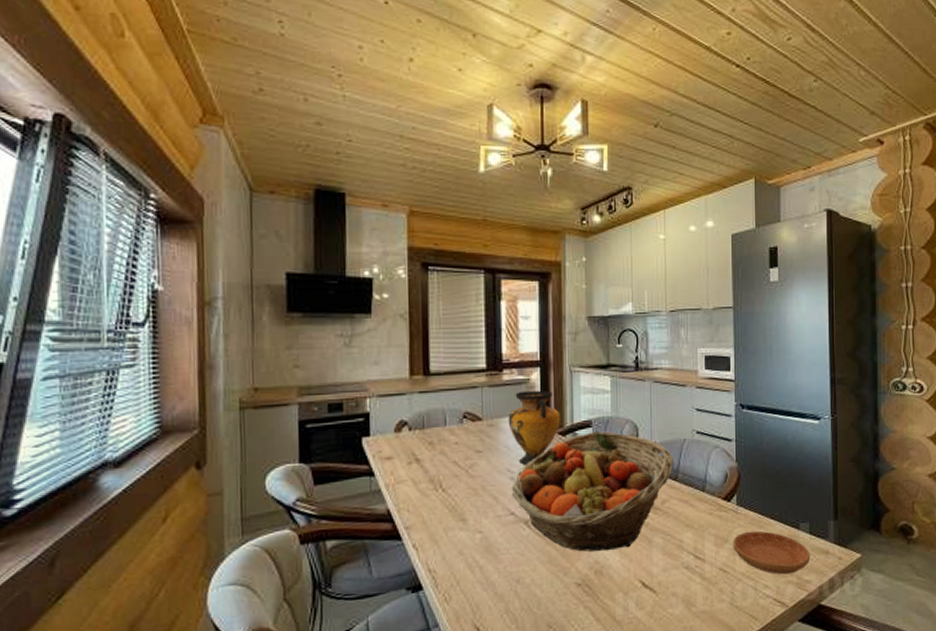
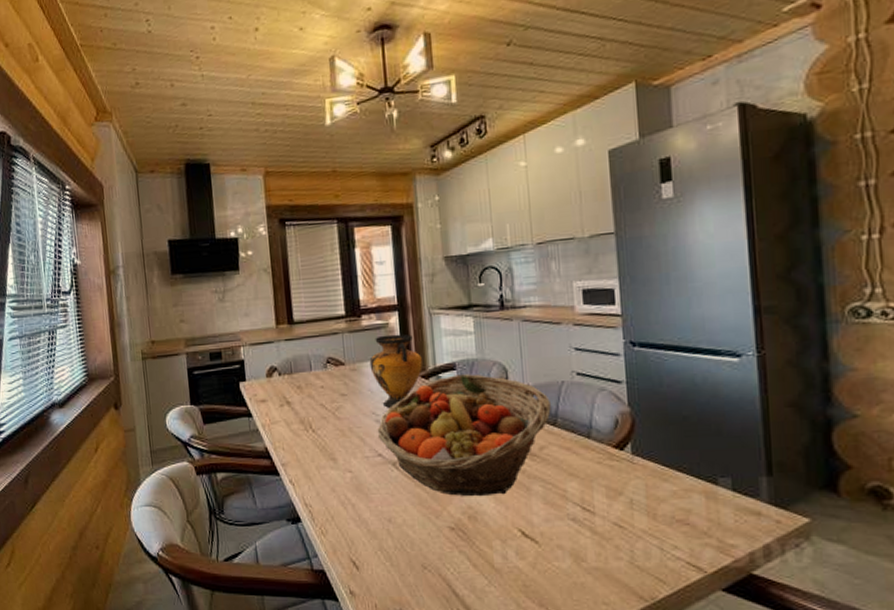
saucer: present [733,530,811,575] -> none [629,484,736,536]

